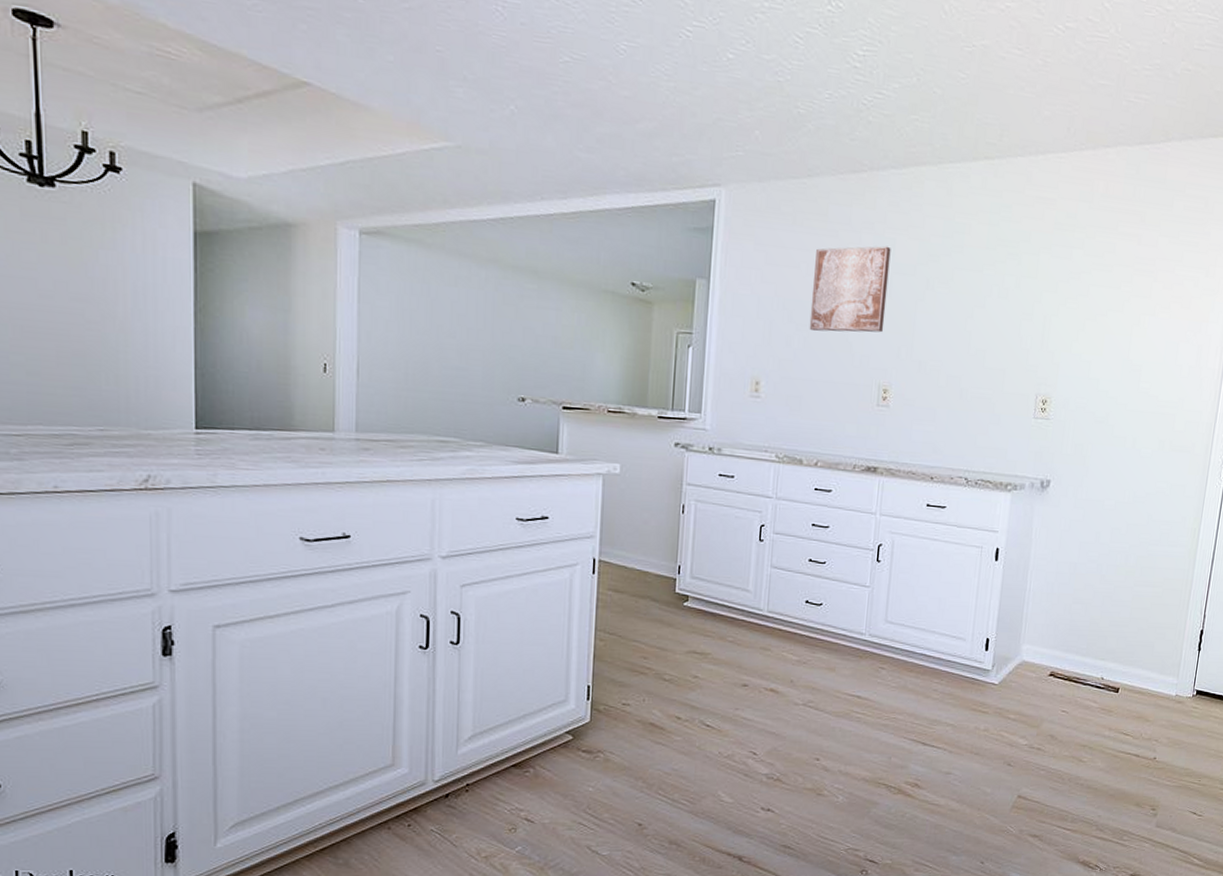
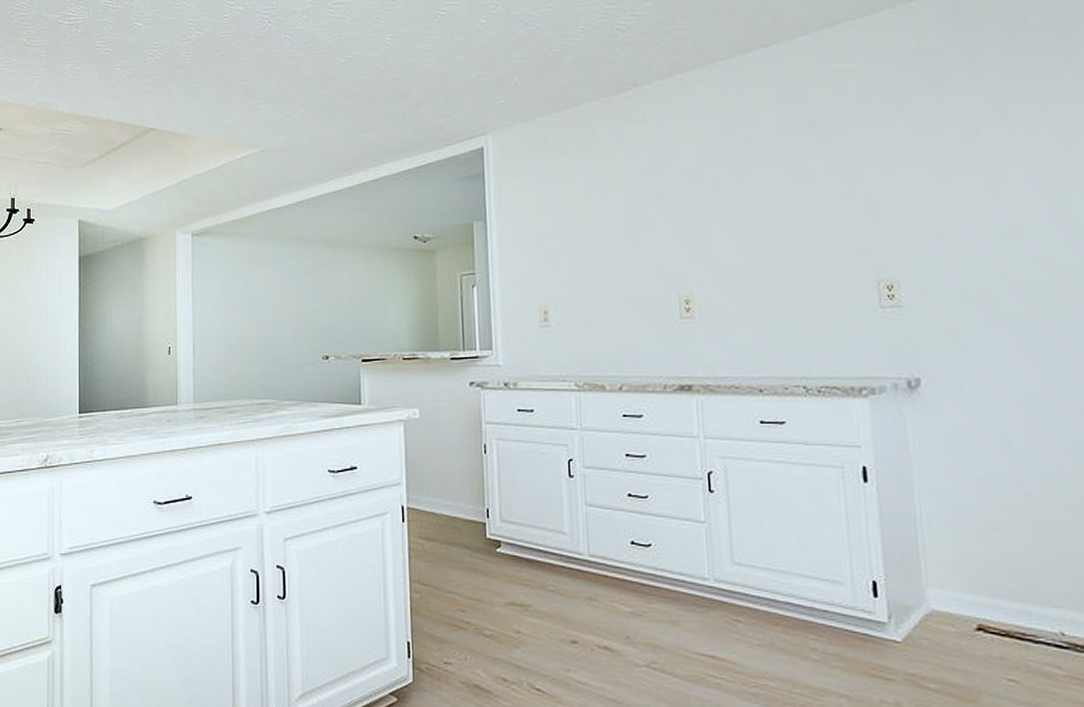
wall art: present [809,246,891,333] -> none [589,155,675,251]

